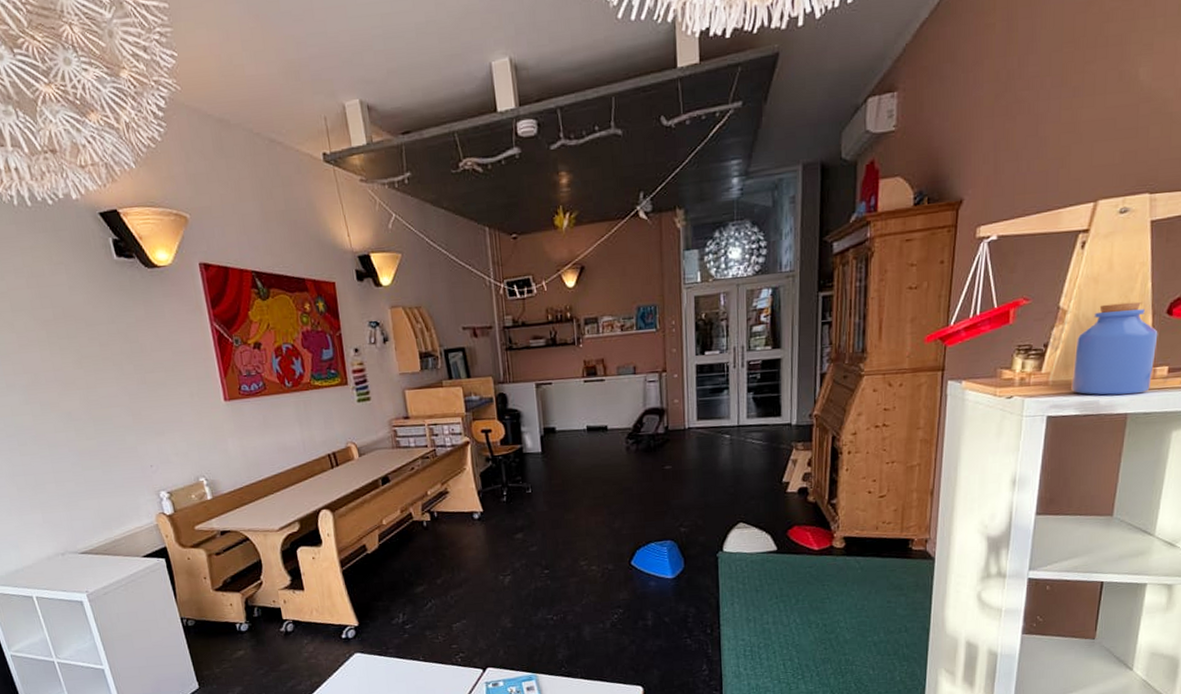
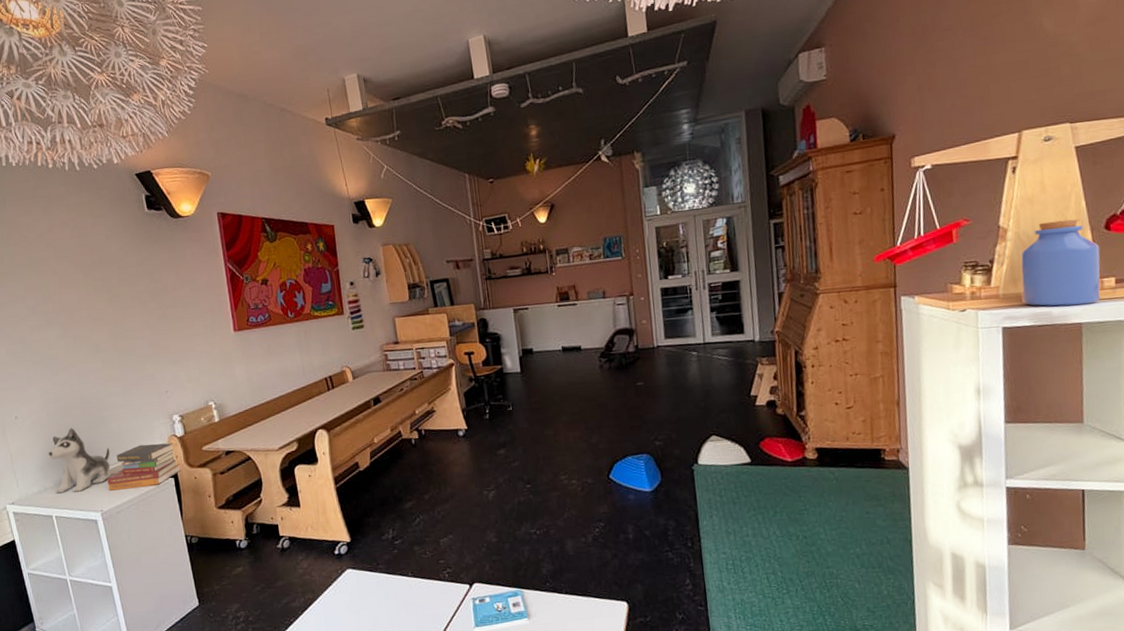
plush toy: none [21,503,95,573] -> present [48,427,112,494]
books: none [90,521,172,571] -> present [107,443,181,491]

